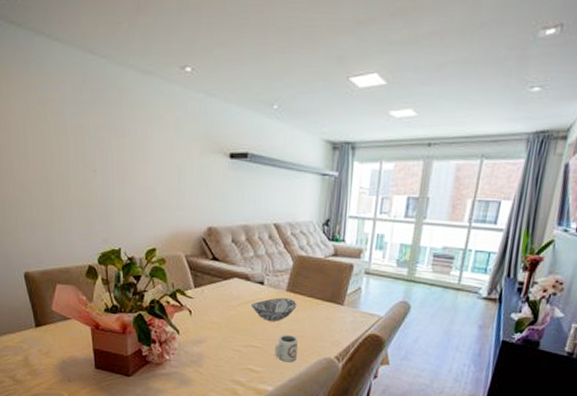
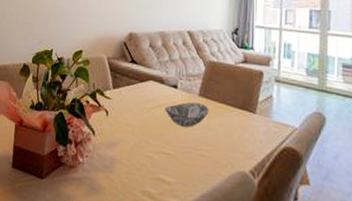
cup: present [275,334,298,363] -> none [187,141,210,175]

